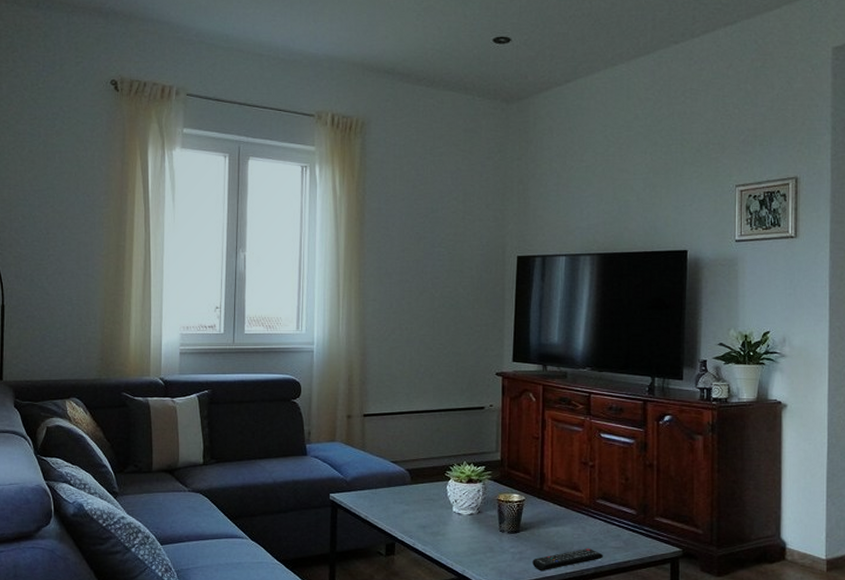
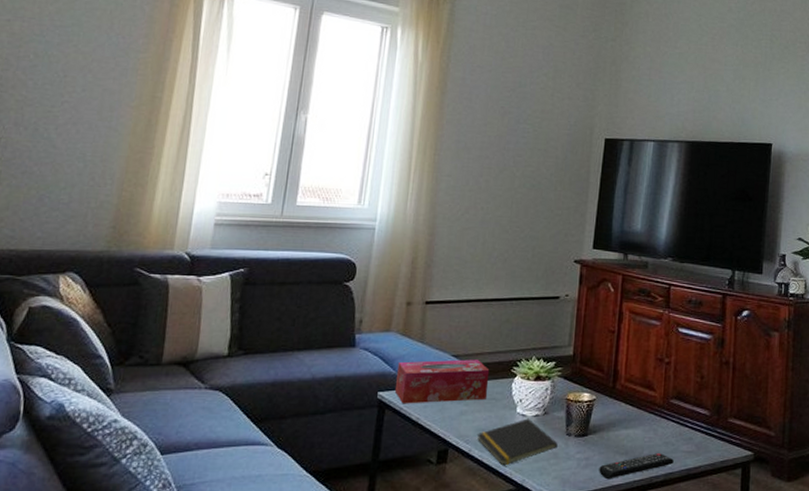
tissue box: none [344,465,426,504] -> present [394,359,490,404]
notepad: none [419,516,492,558] -> present [476,418,558,466]

